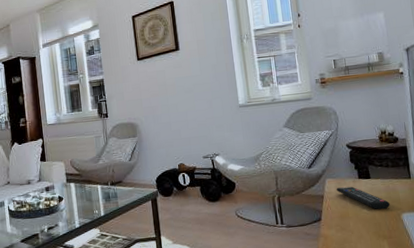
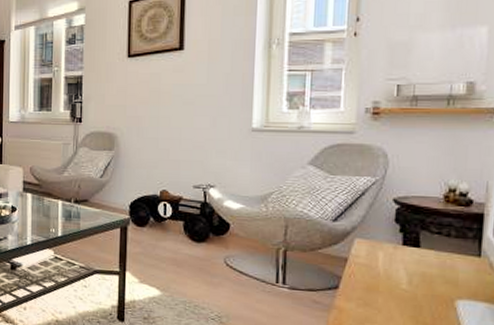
remote control: present [336,186,390,210] -> none [367,252,442,290]

